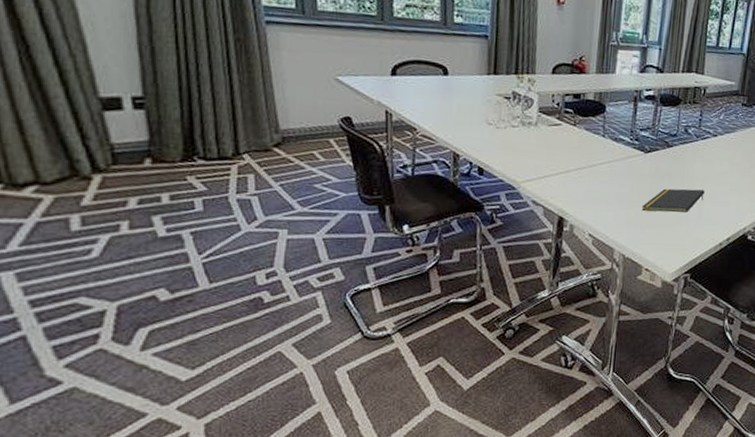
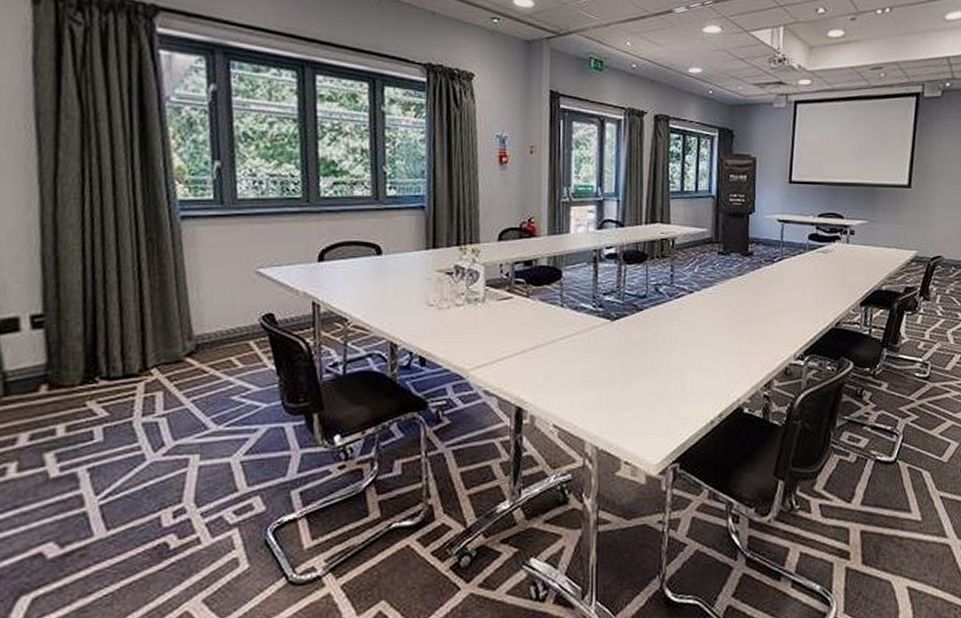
notepad: present [641,188,705,213] -> none [613,358,686,390]

